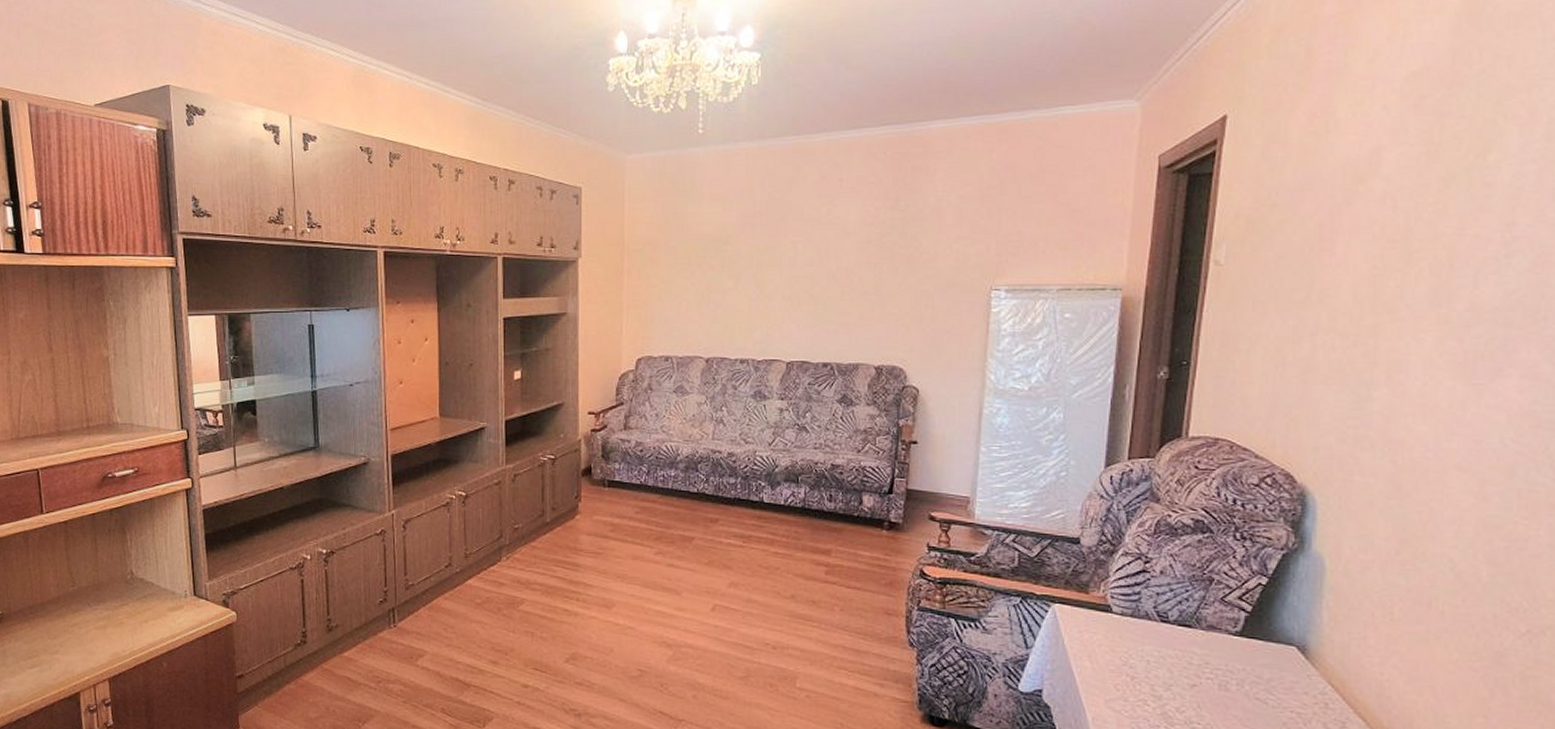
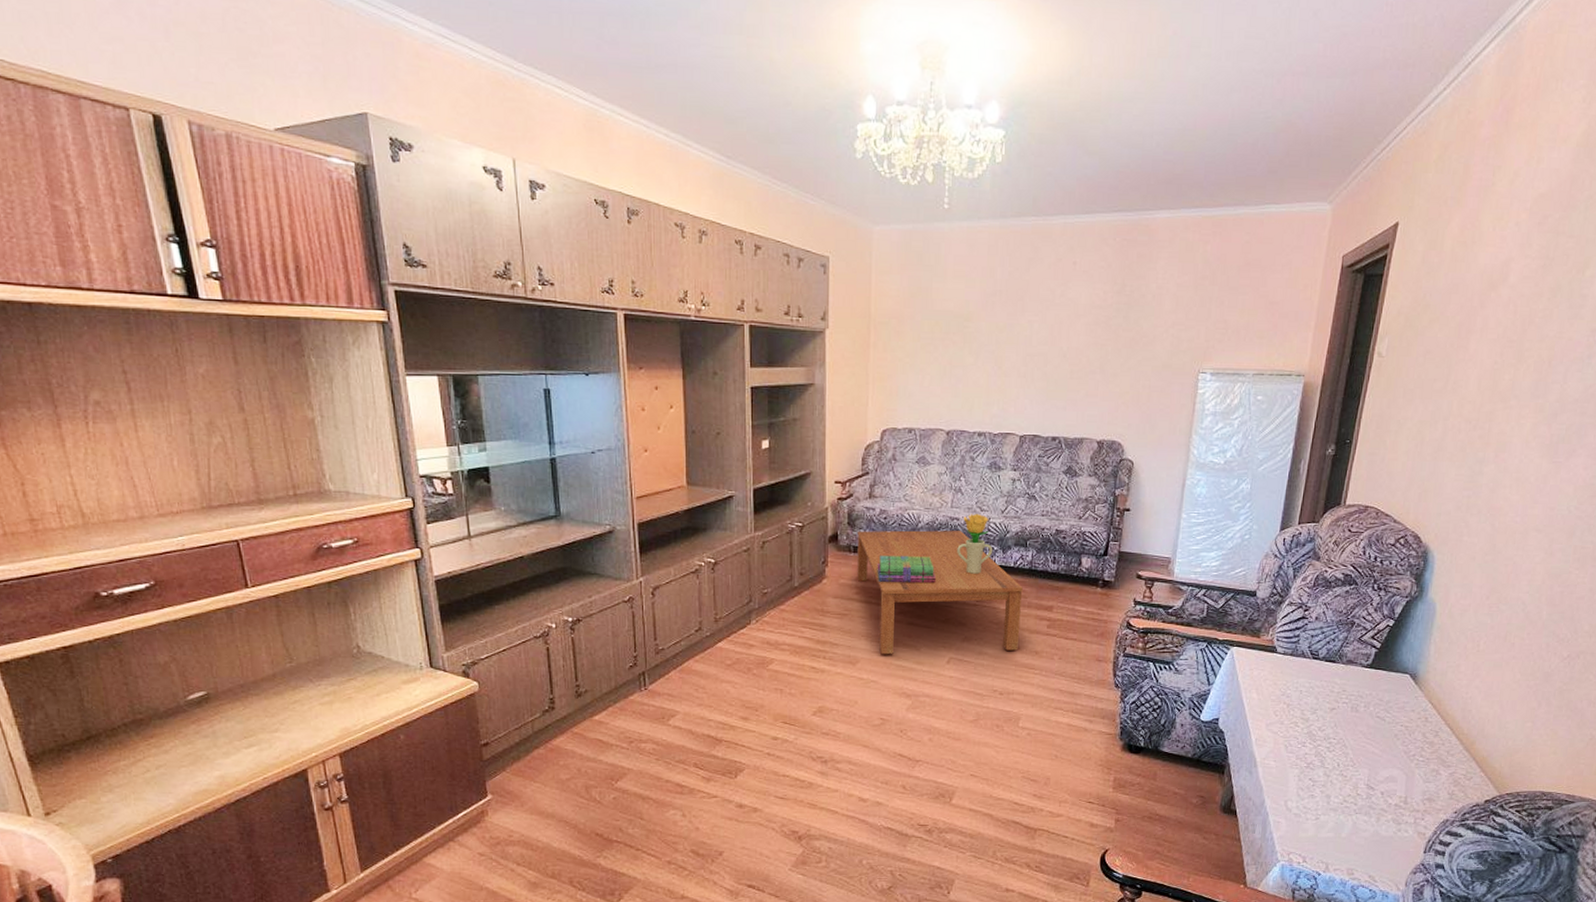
coffee table: none [612,464,795,599] -> present [857,530,1023,655]
stack of books: none [633,491,697,521] -> present [877,556,936,583]
potted flower: none [720,447,761,512] -> present [957,514,993,574]

